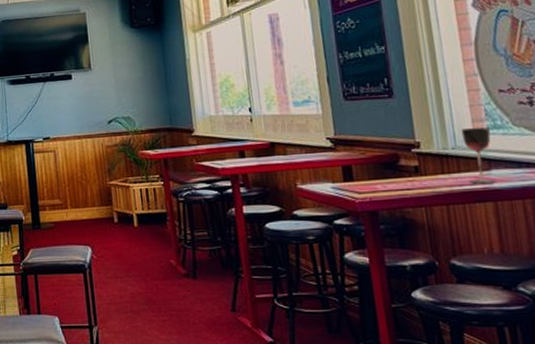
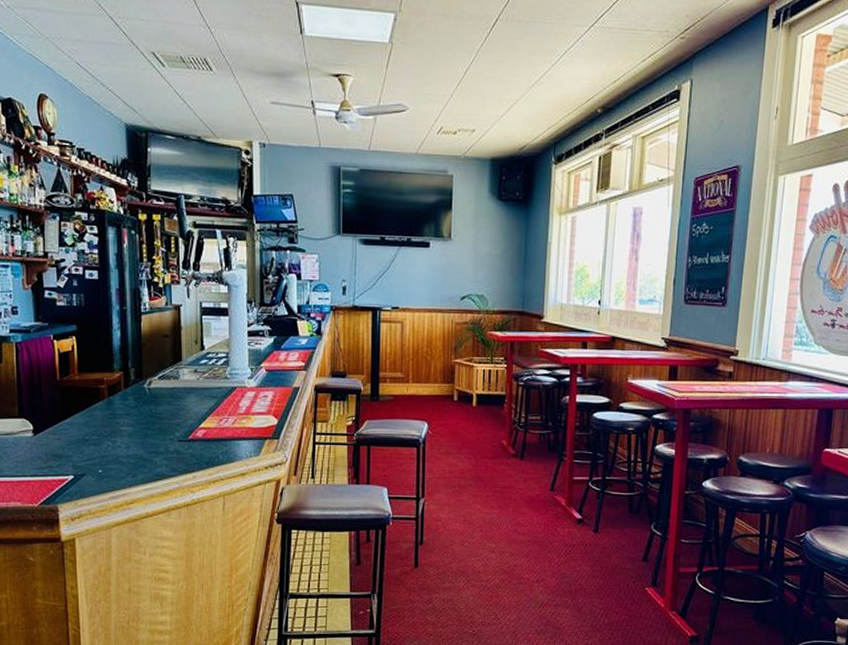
wineglass: present [460,127,496,184] -> none [770,342,796,393]

